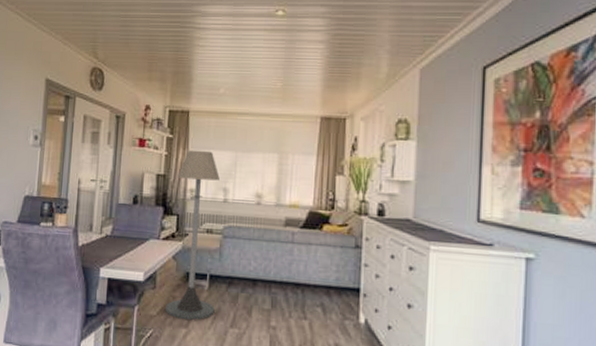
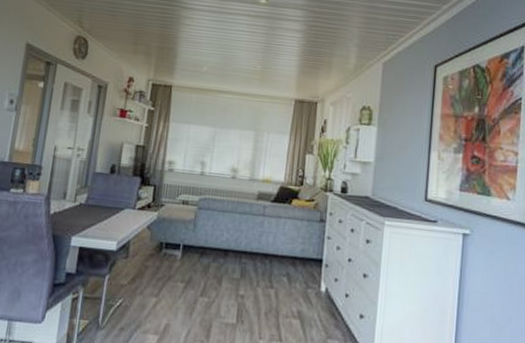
floor lamp: present [166,150,220,320] -> none [137,123,198,289]

